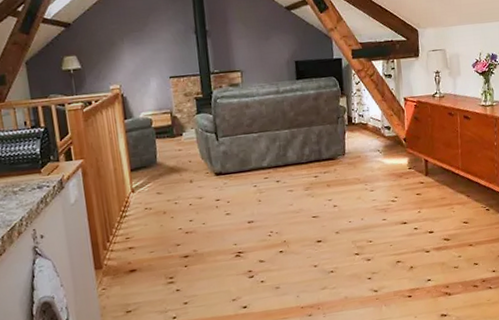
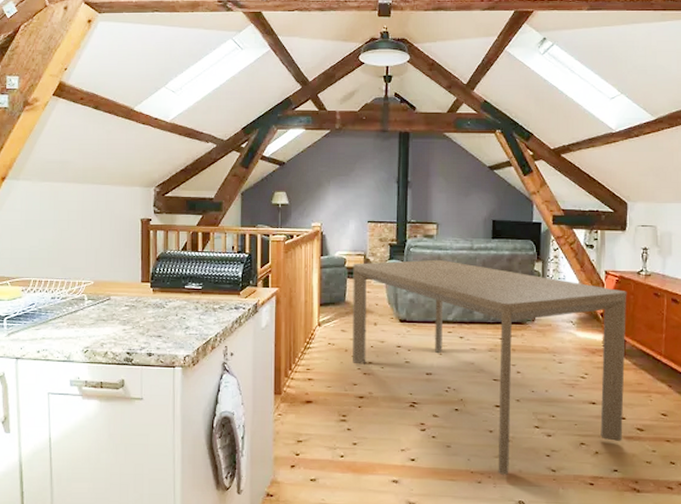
dining table: none [160,107,432,304] -> present [353,259,627,475]

